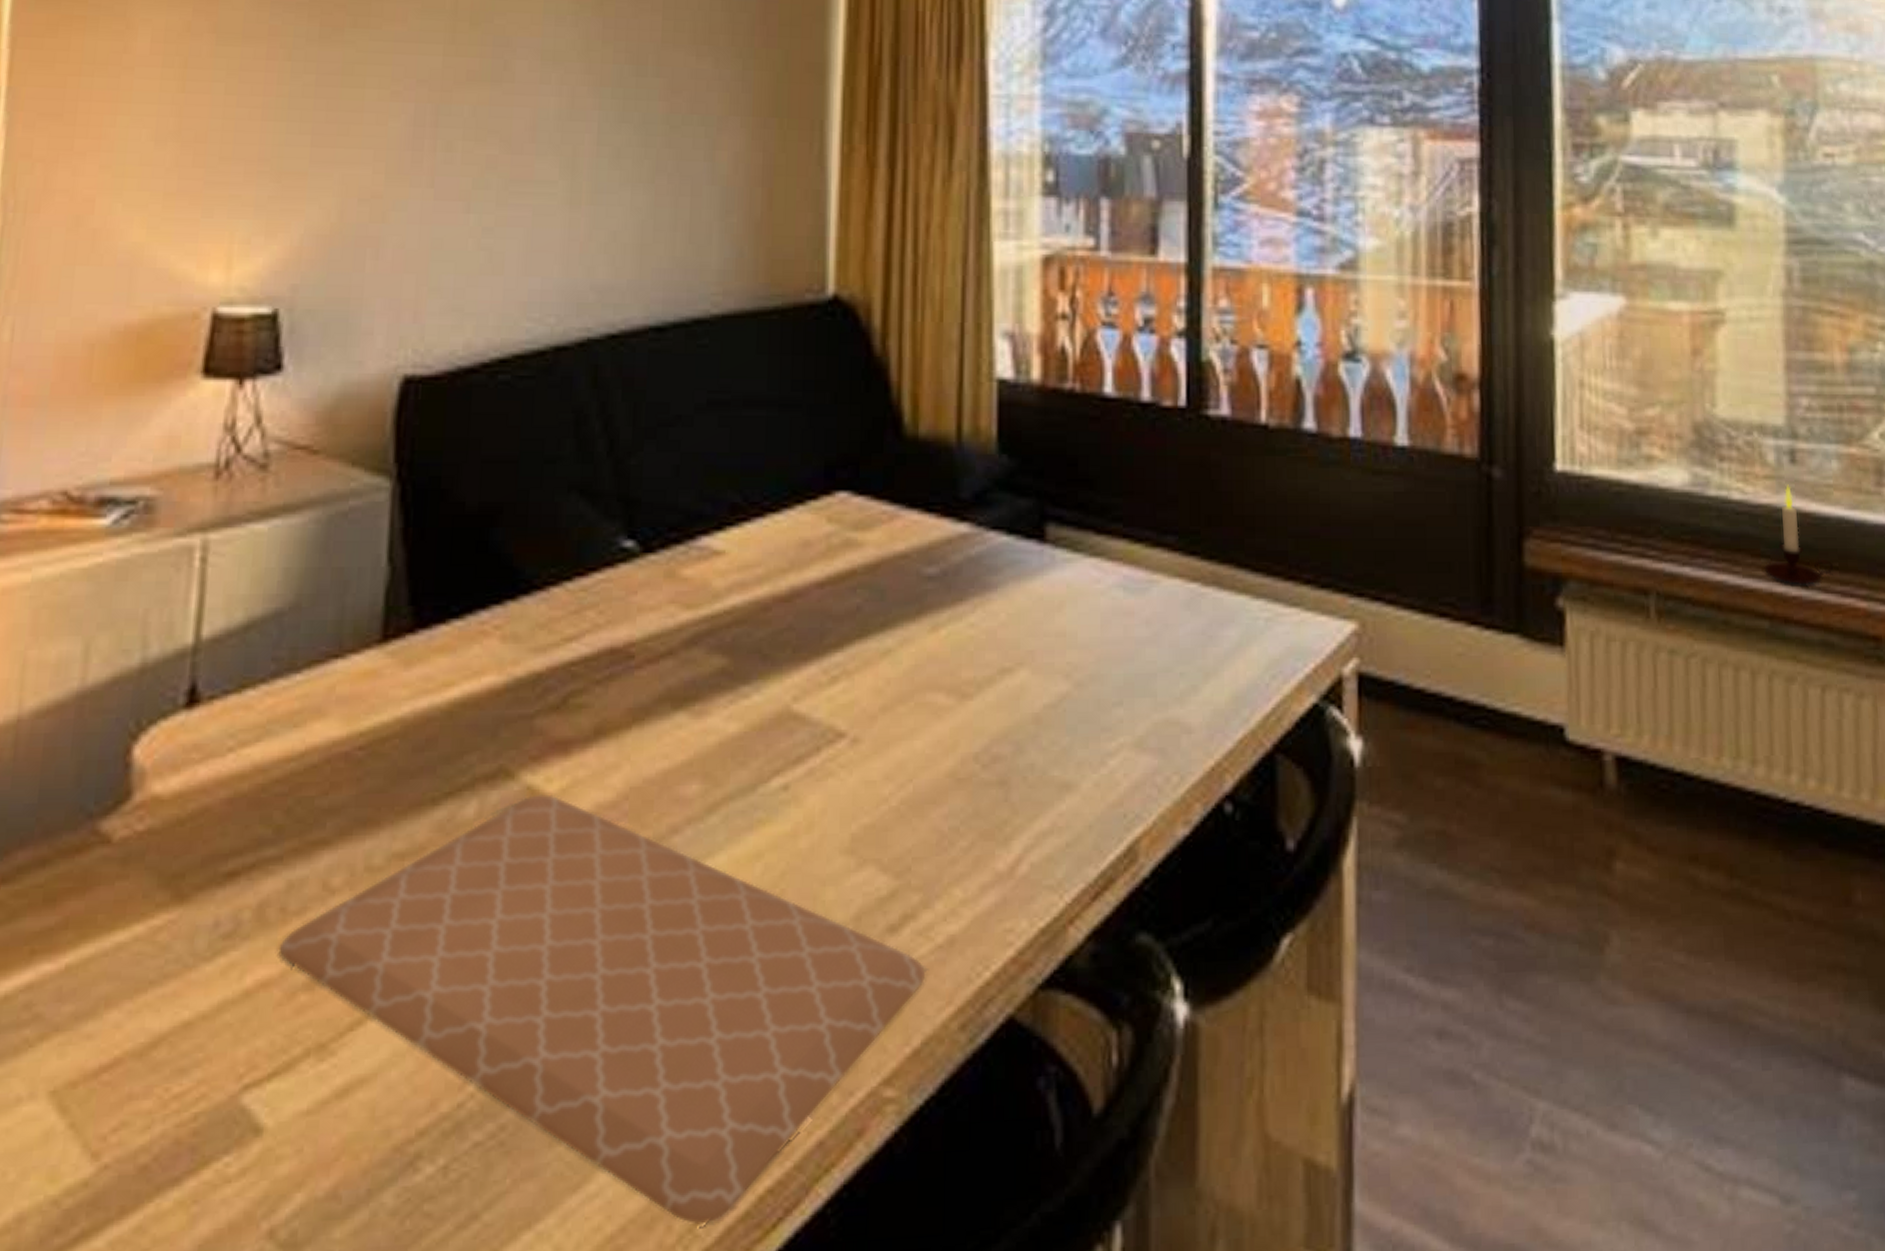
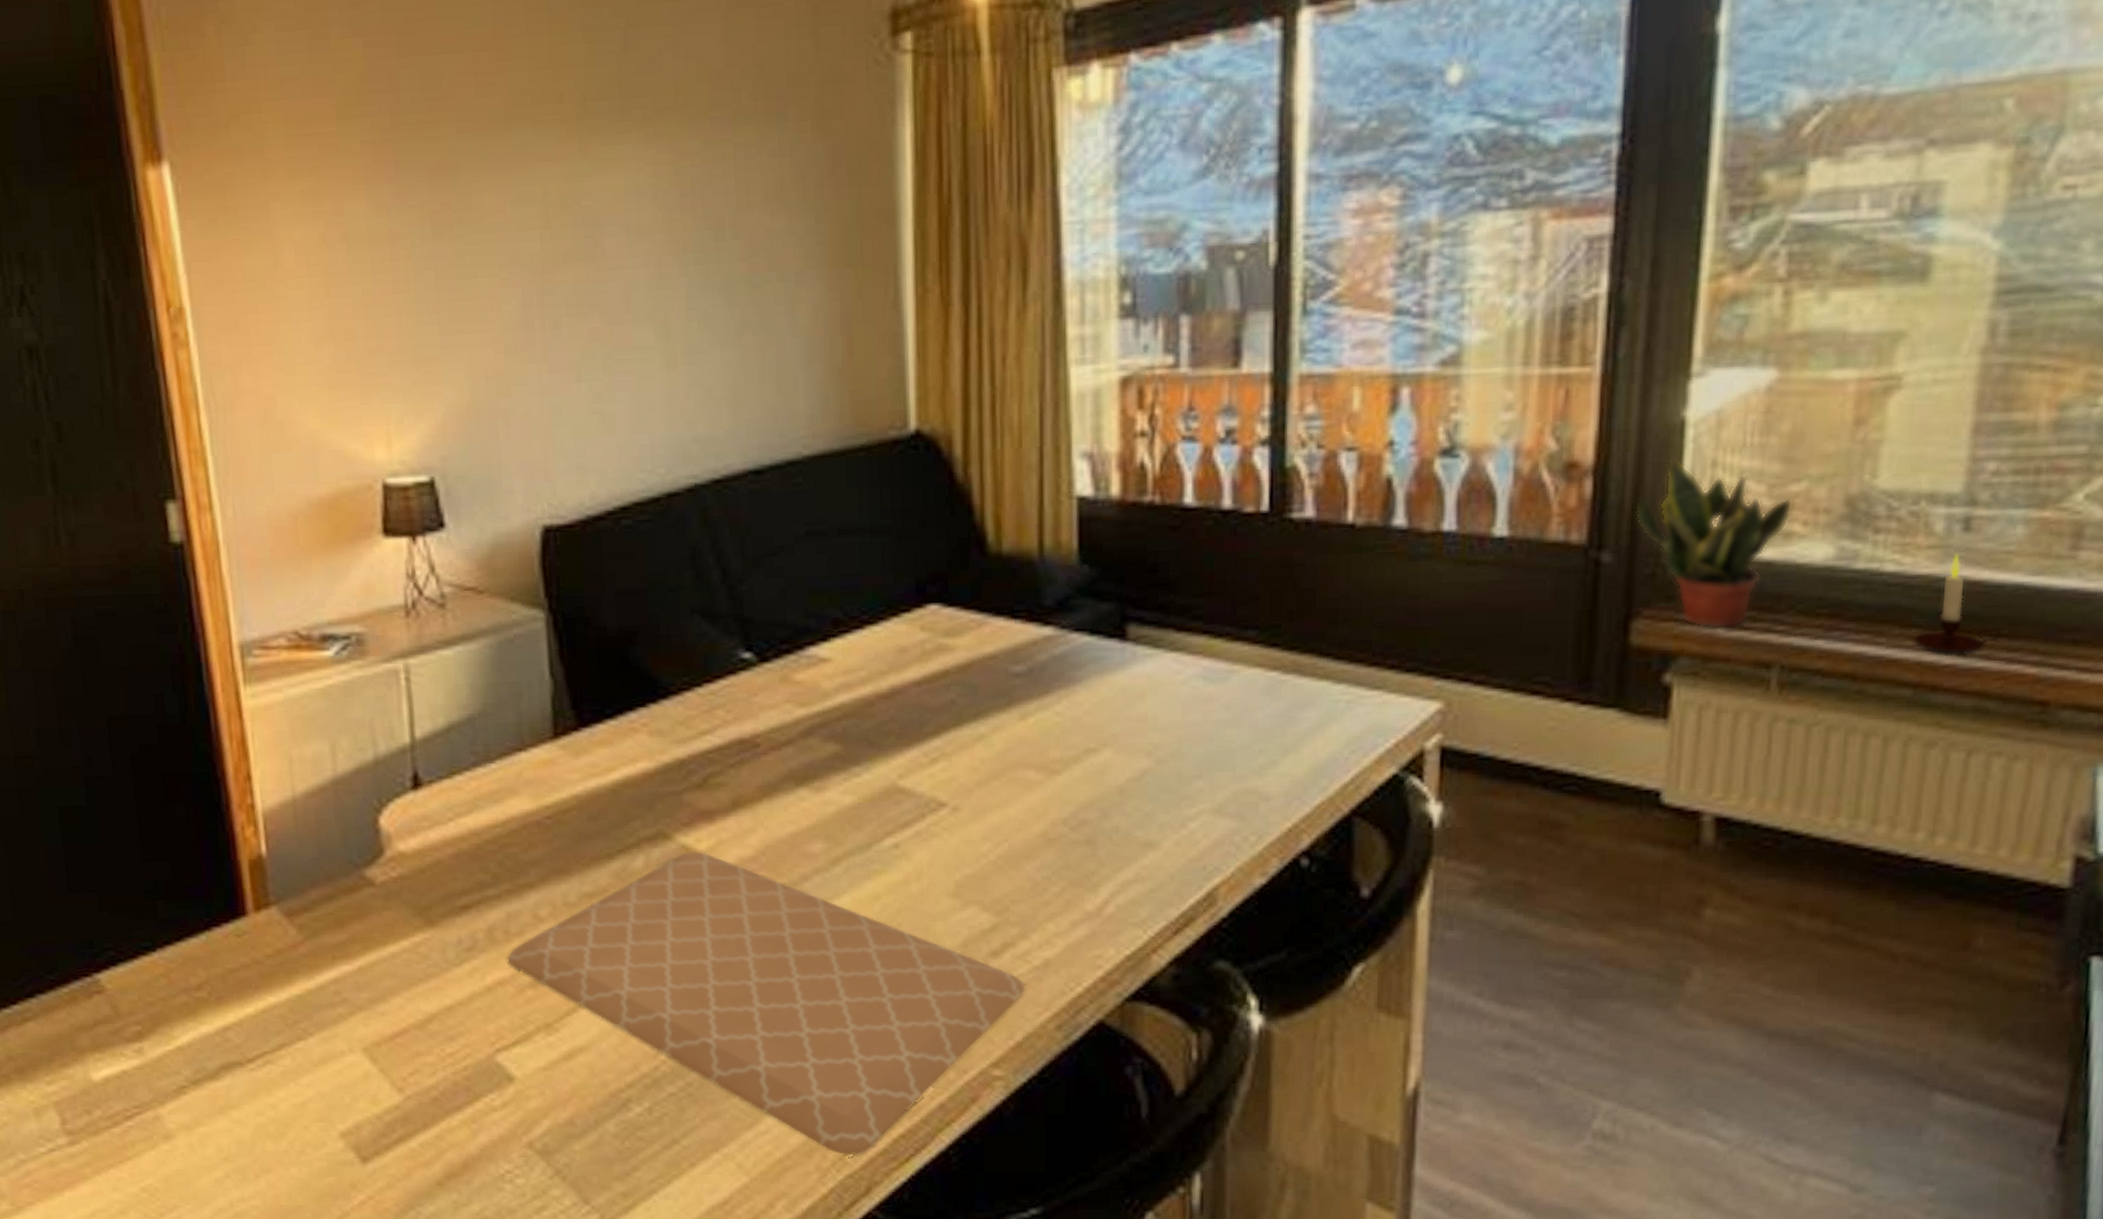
potted plant: none [1519,375,1651,552] -> present [1635,457,1793,629]

